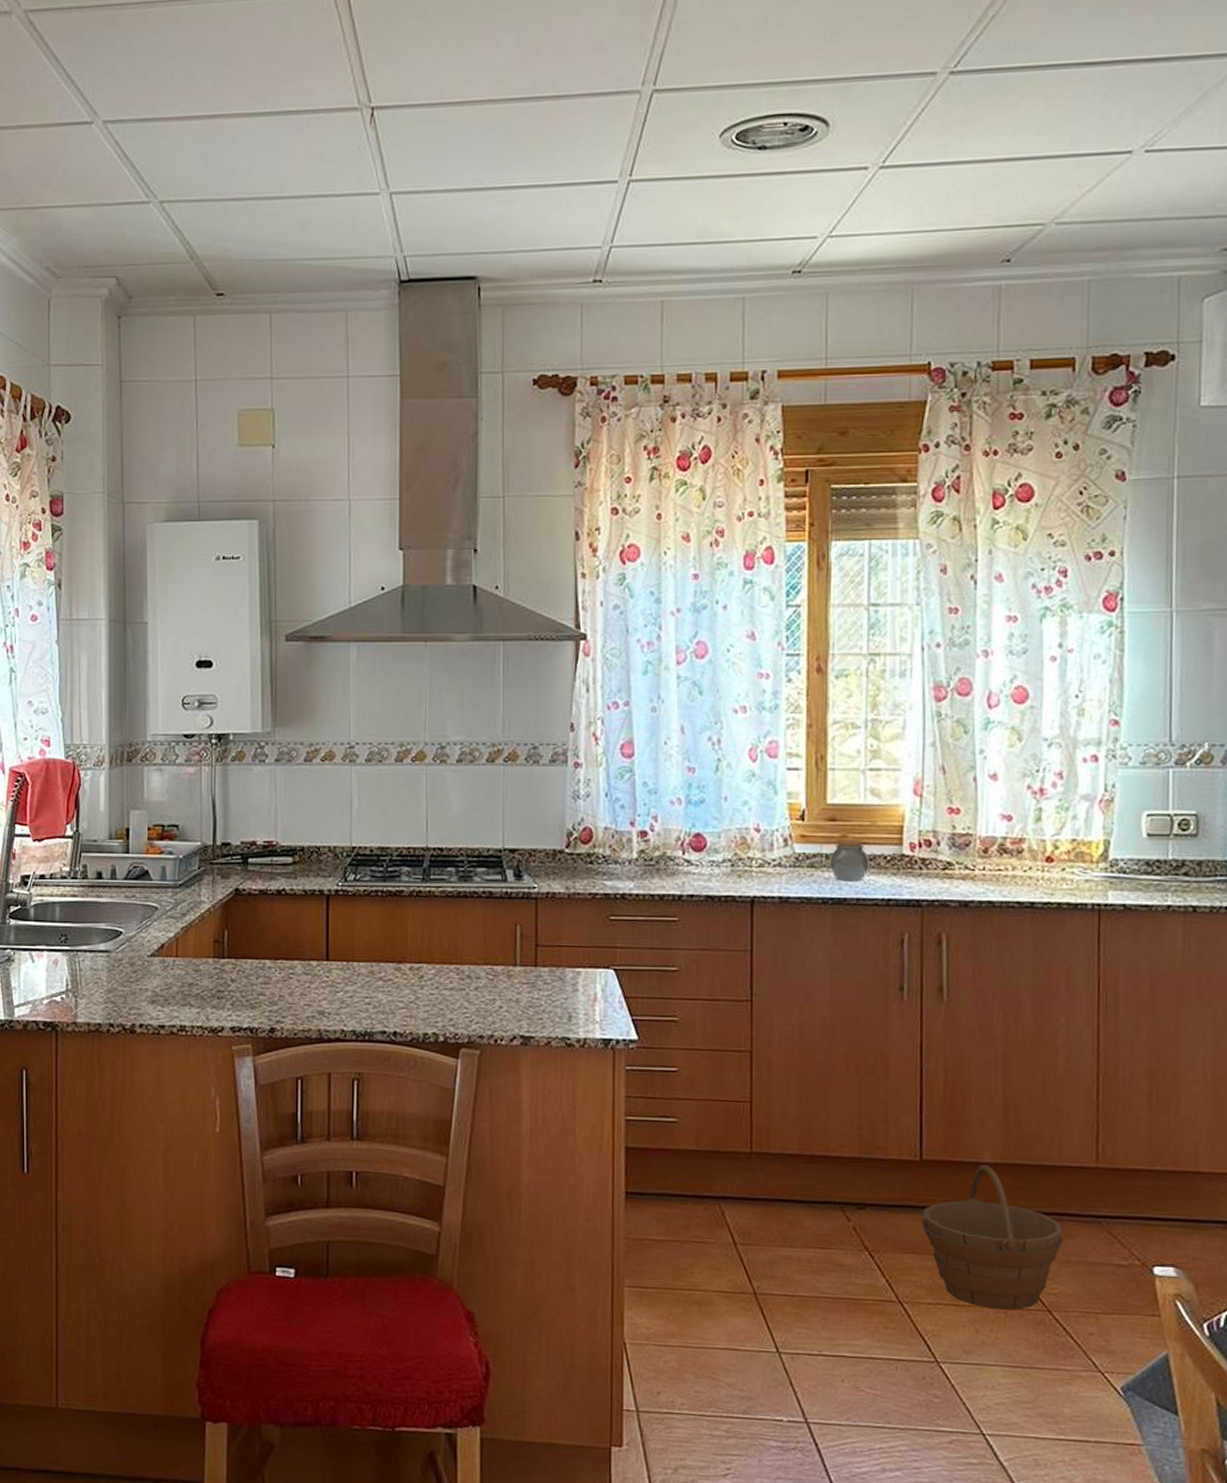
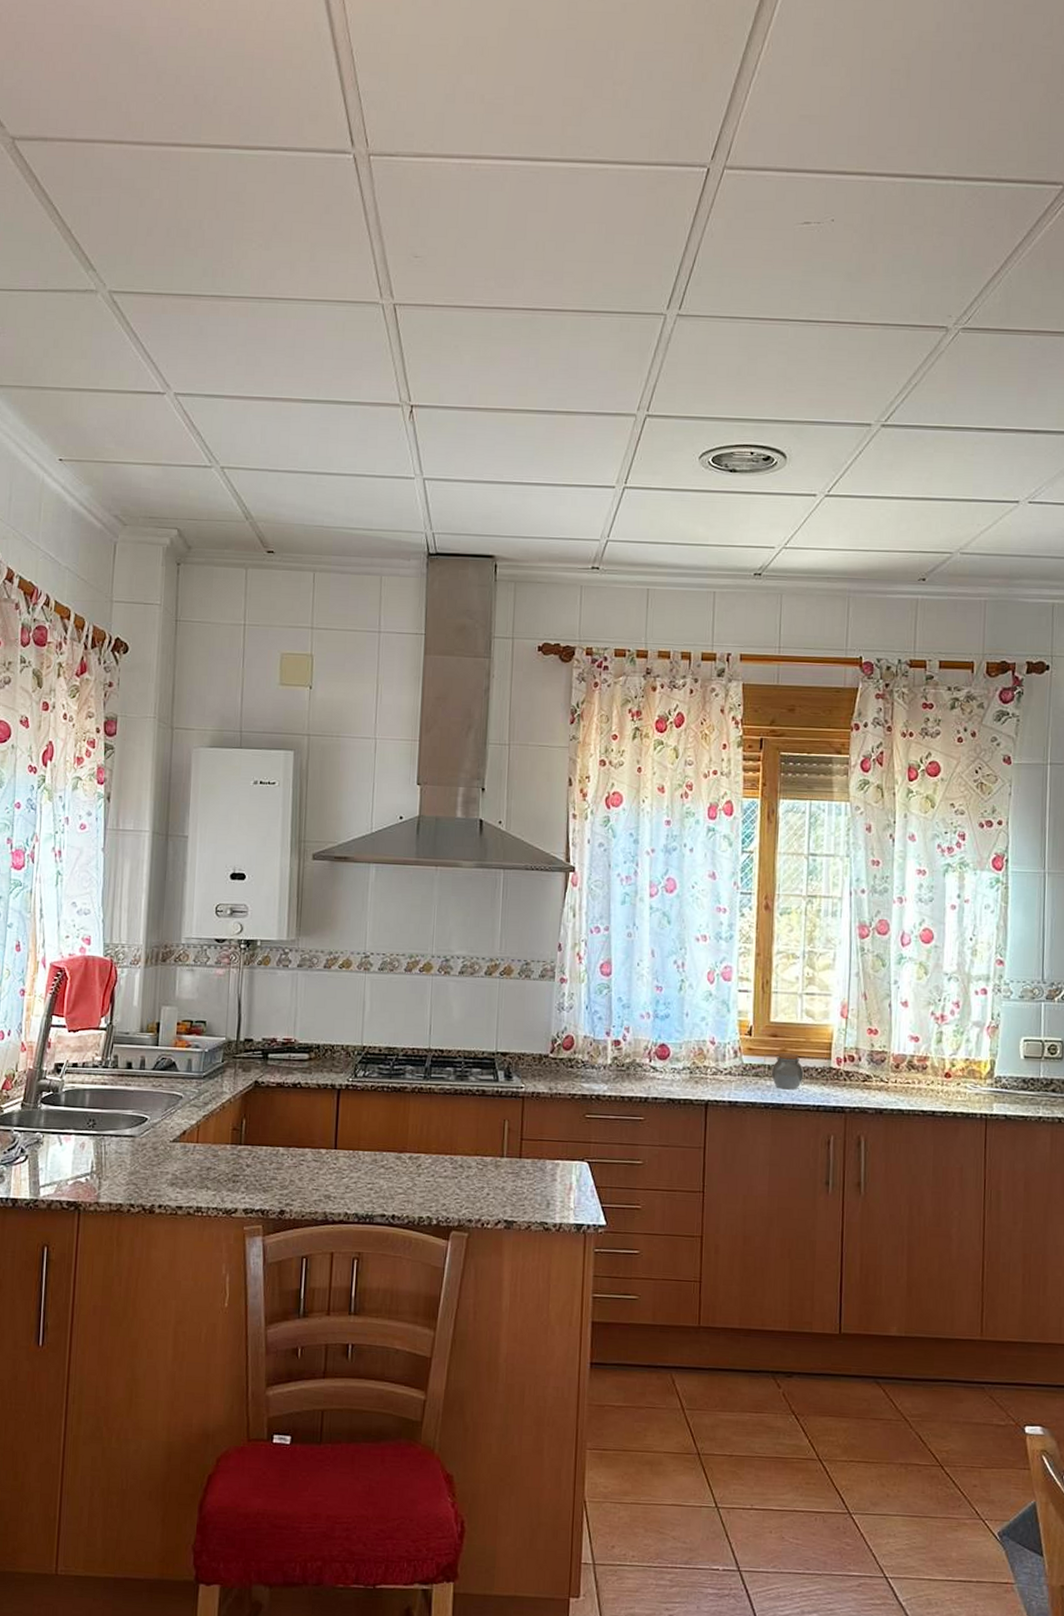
basket: present [921,1164,1064,1310] -> none [839,1337,954,1466]

